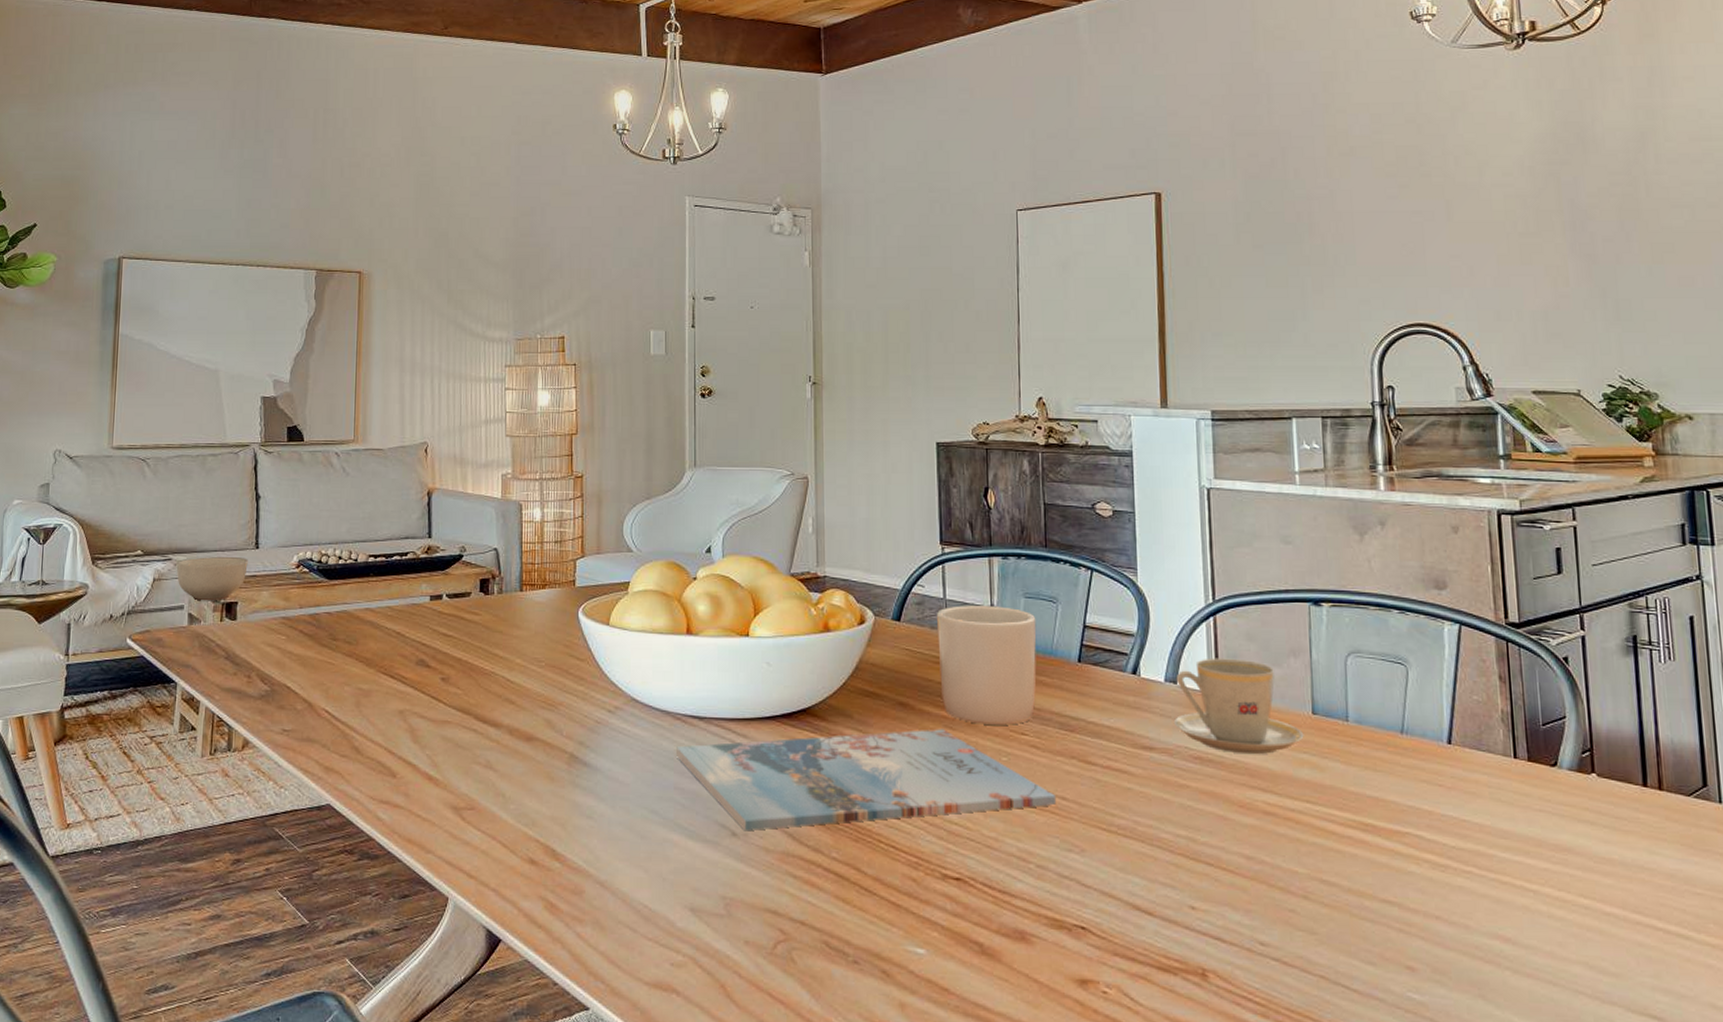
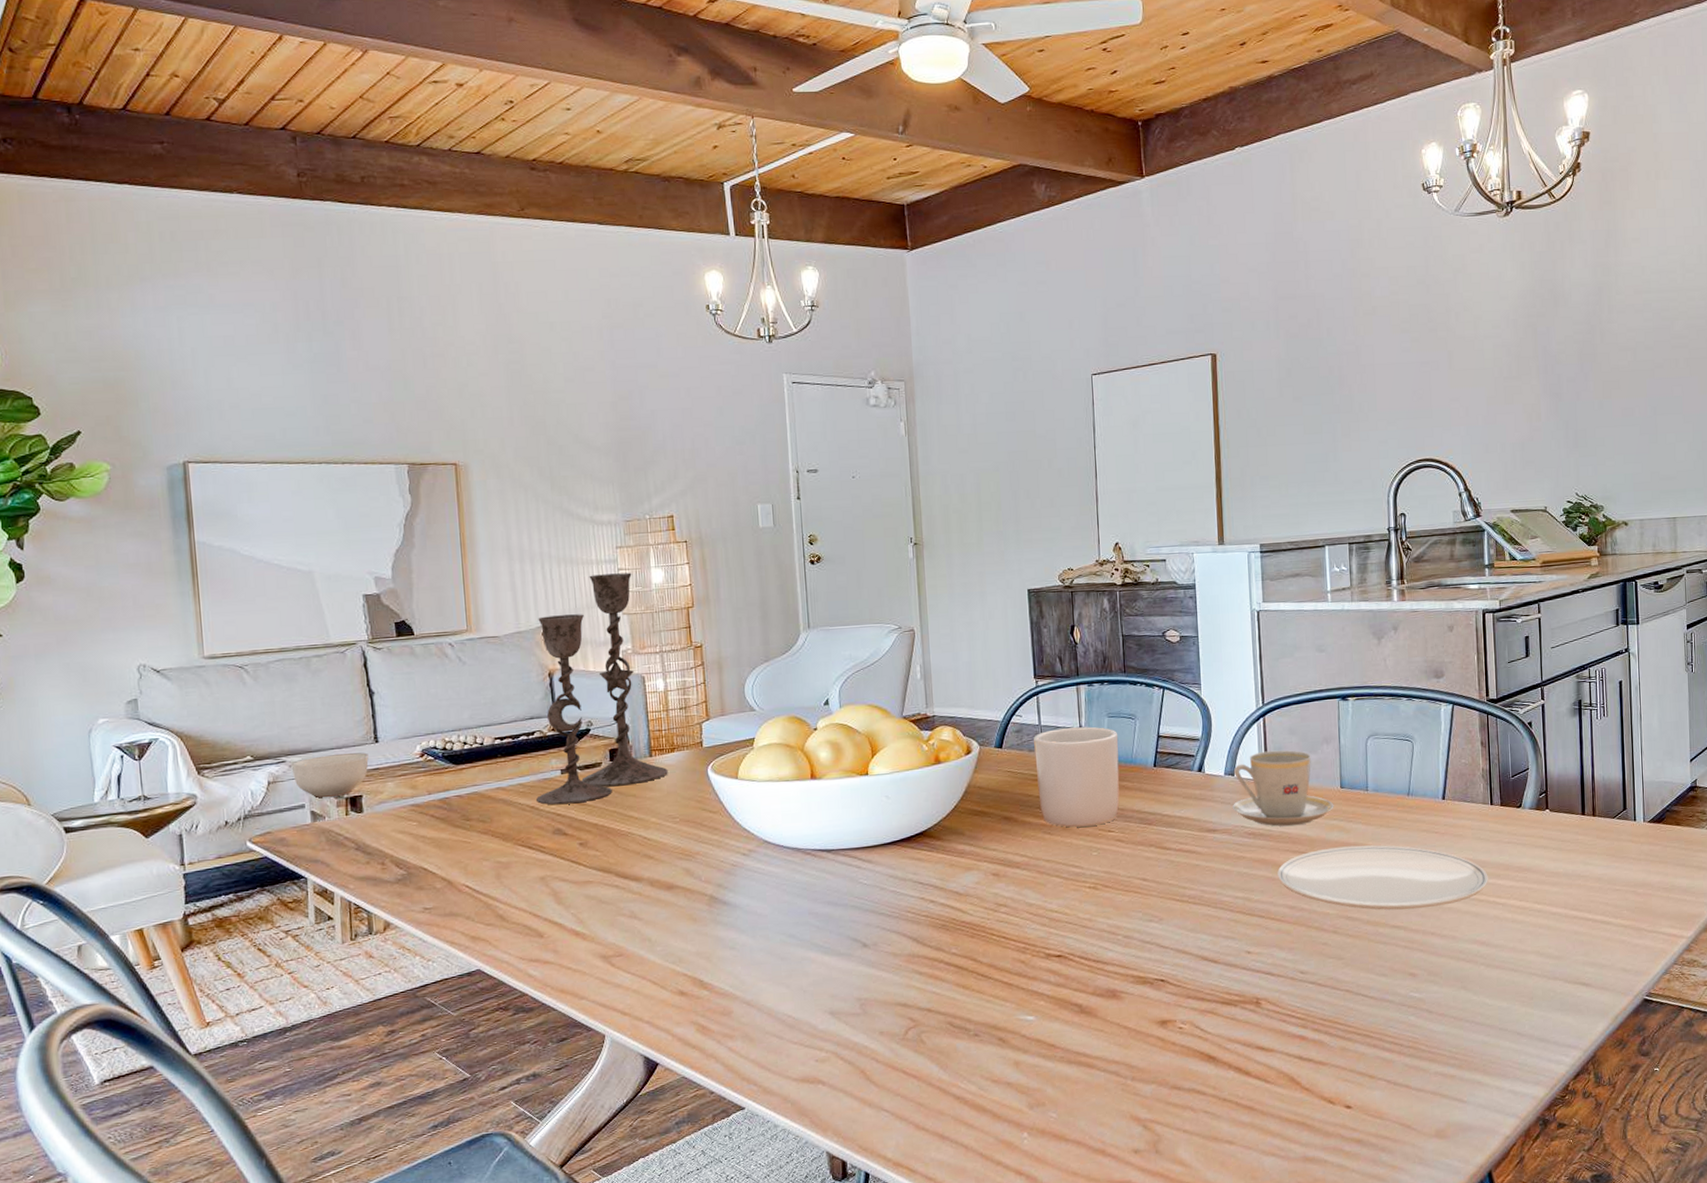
candlestick: none [403,393,538,634] -> present [536,572,668,806]
magazine: present [677,729,1057,830] -> none [808,835,1139,941]
plate: none [1230,788,1513,883] -> present [1277,845,1488,910]

